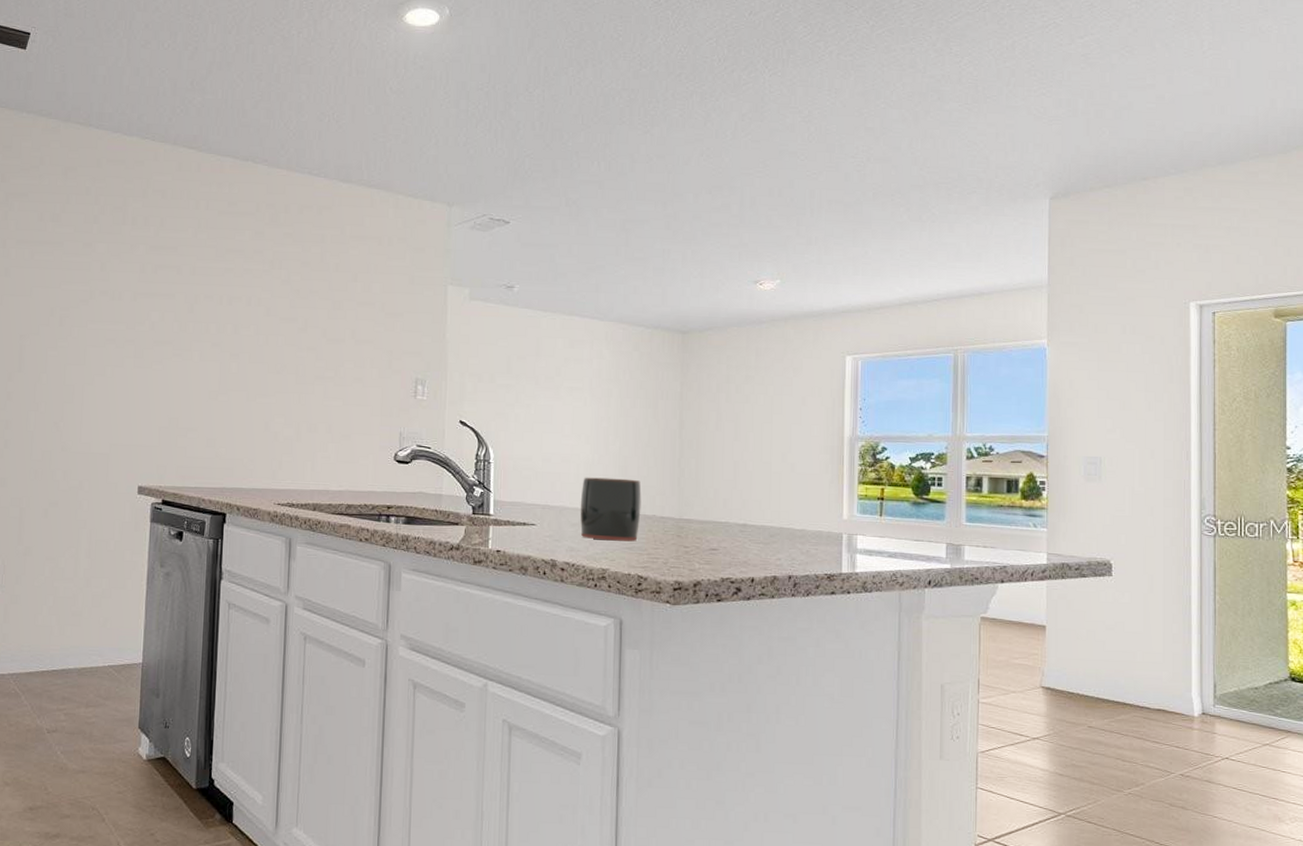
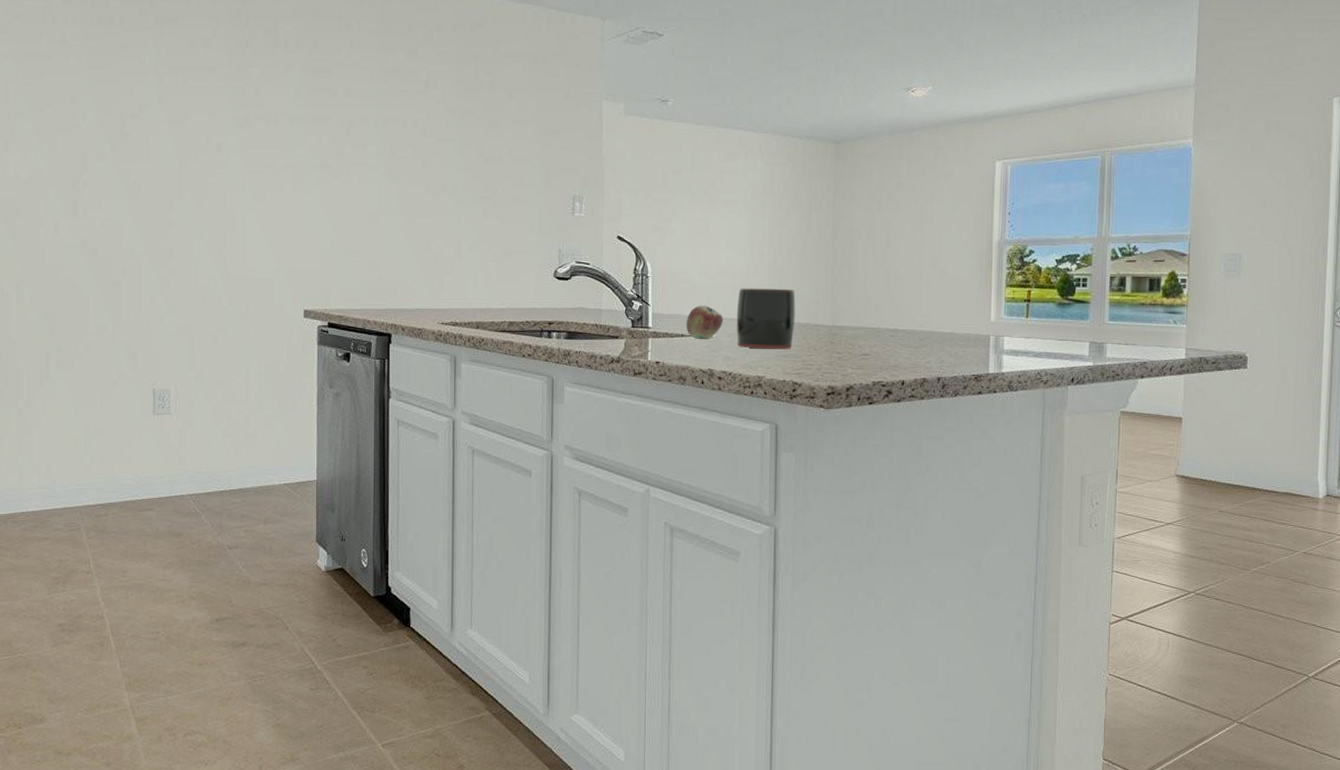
fruit: none [528,493,567,529] -> present [686,305,723,339]

